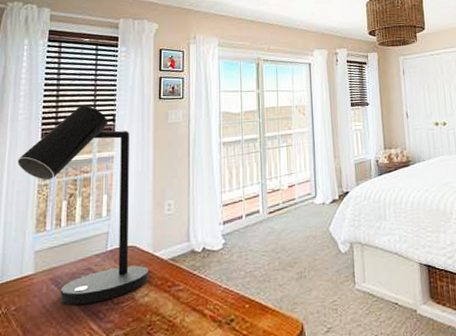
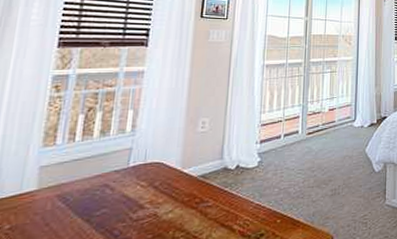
desk lamp: present [17,105,149,305] -> none [25,17,176,223]

